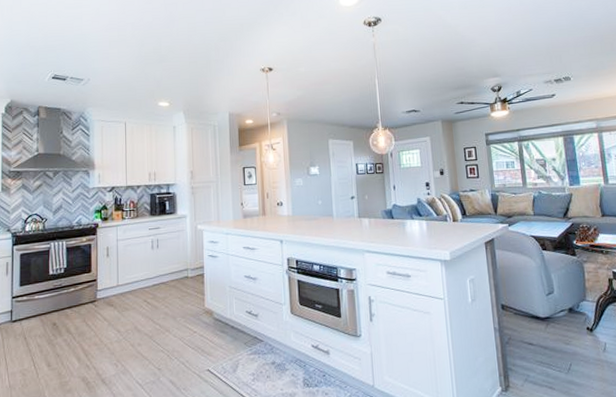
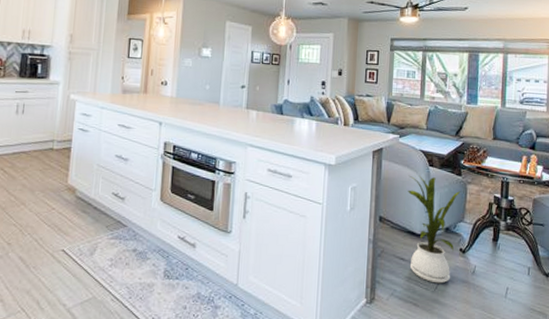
house plant: none [524,261,582,365] -> present [407,175,461,284]

